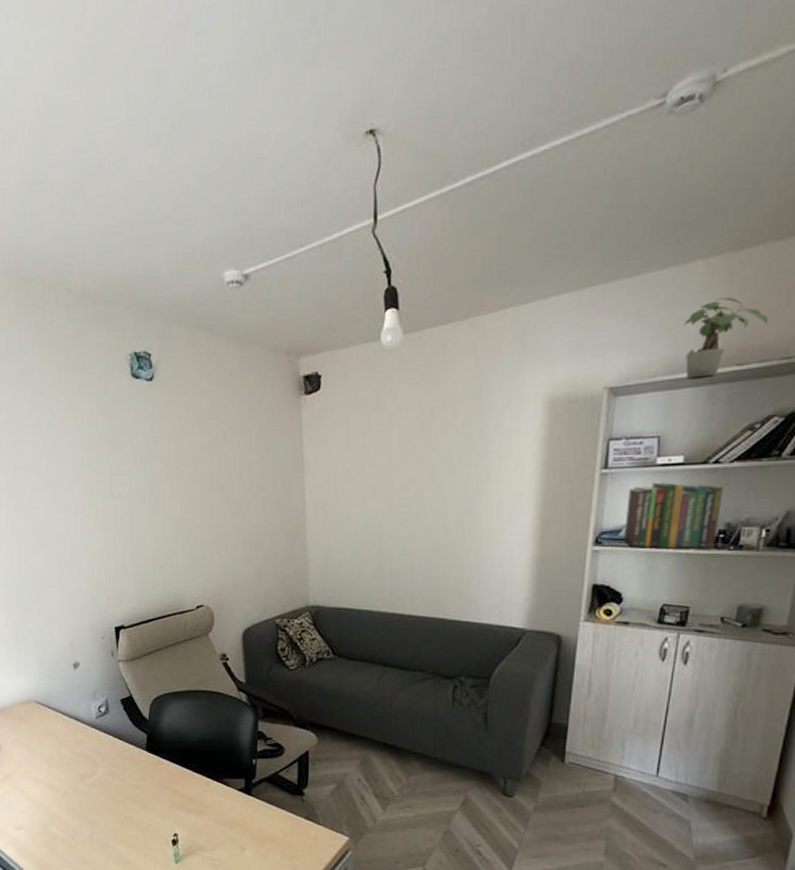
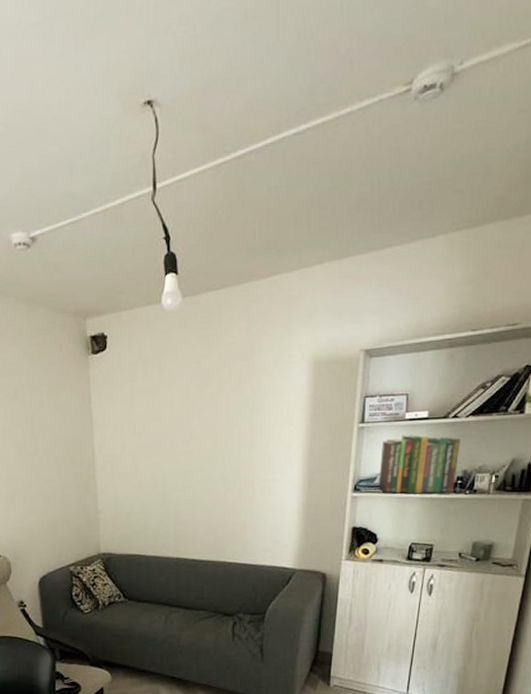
potted plant: present [684,297,769,380] -> none [428,270,498,343]

